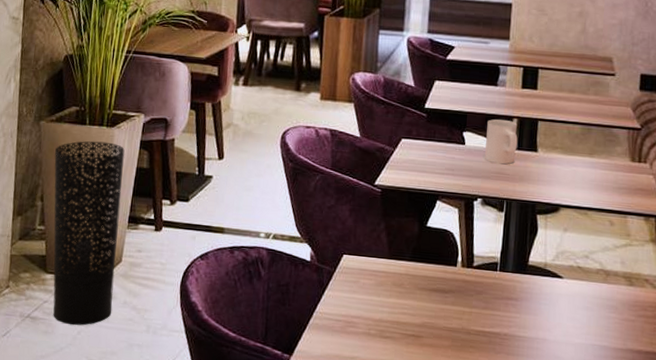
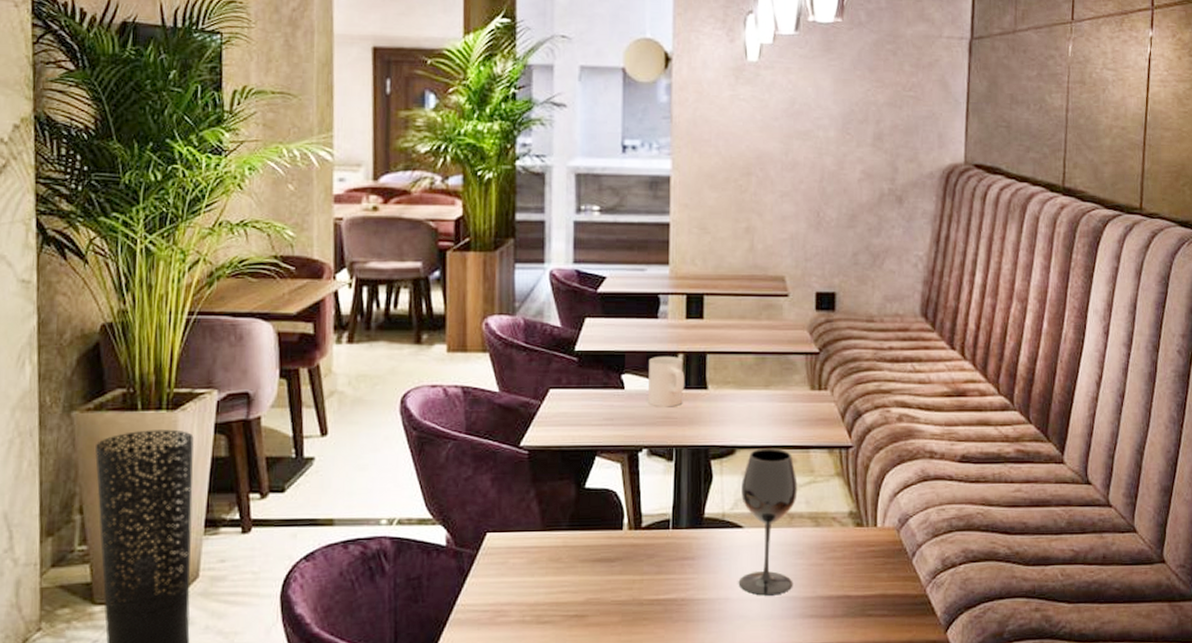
wineglass: none [555,209,615,342] -> present [738,448,798,596]

